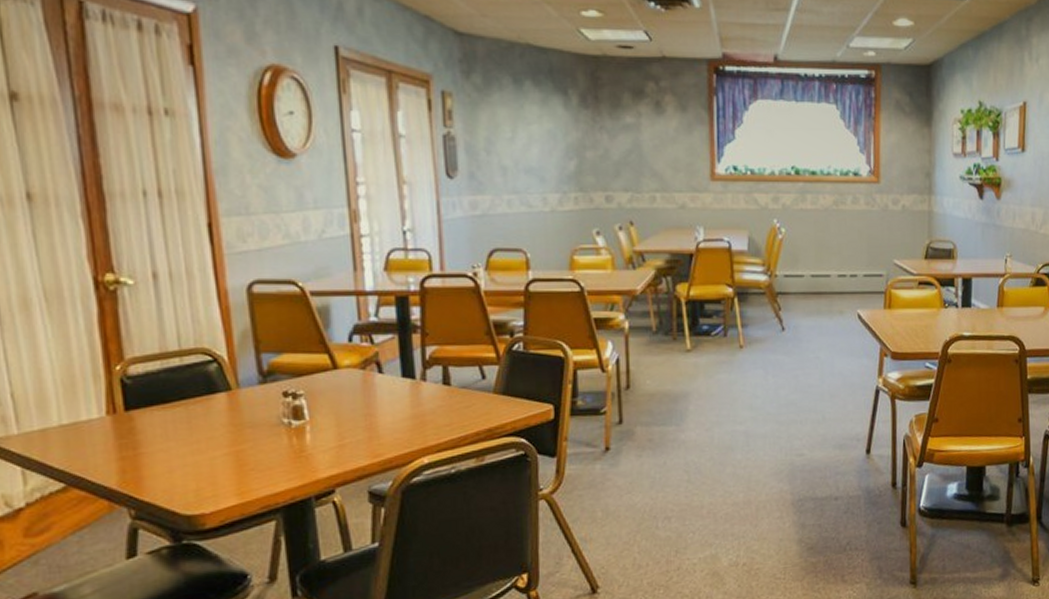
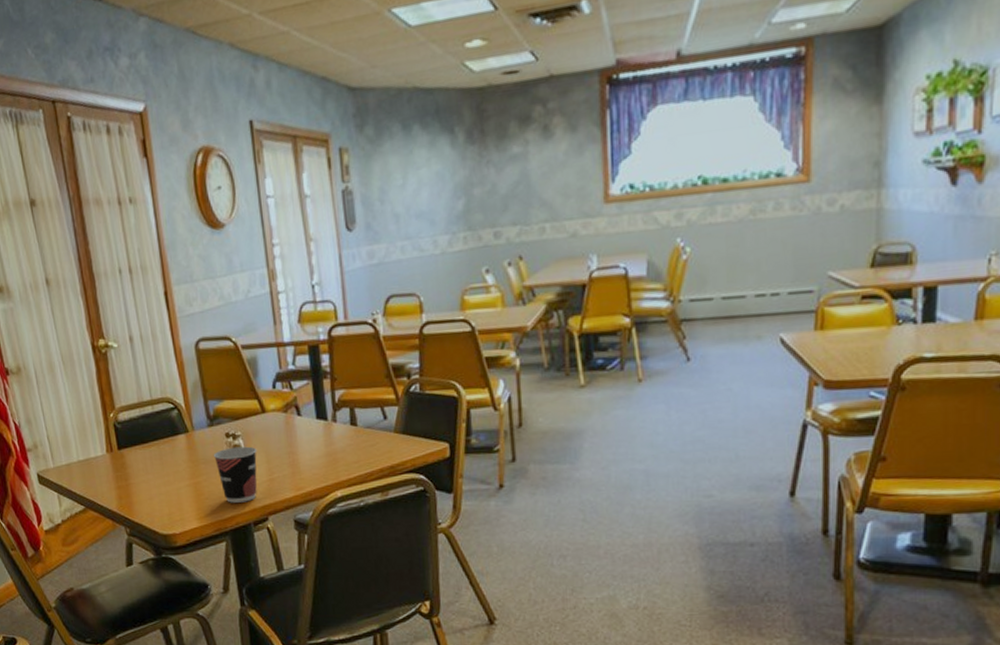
cup: none [264,407,325,474] -> present [213,446,257,503]

